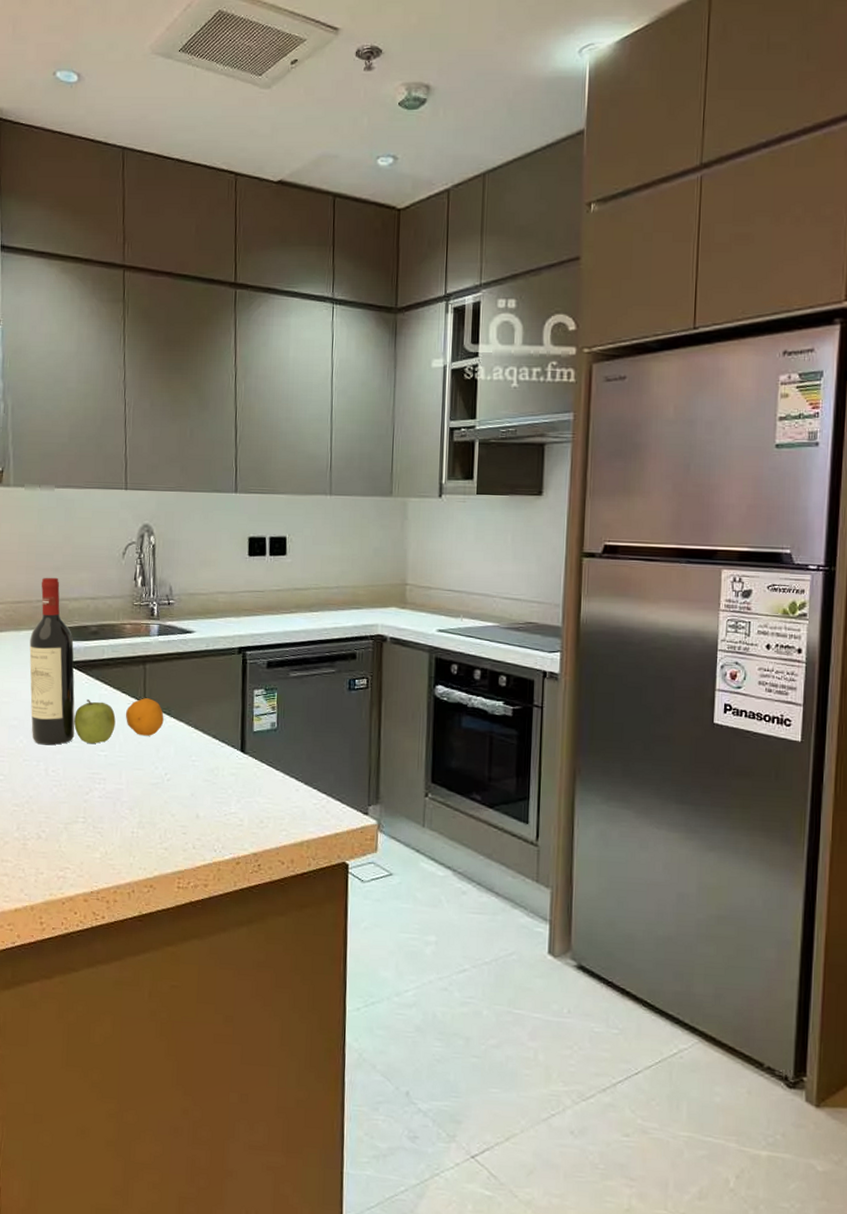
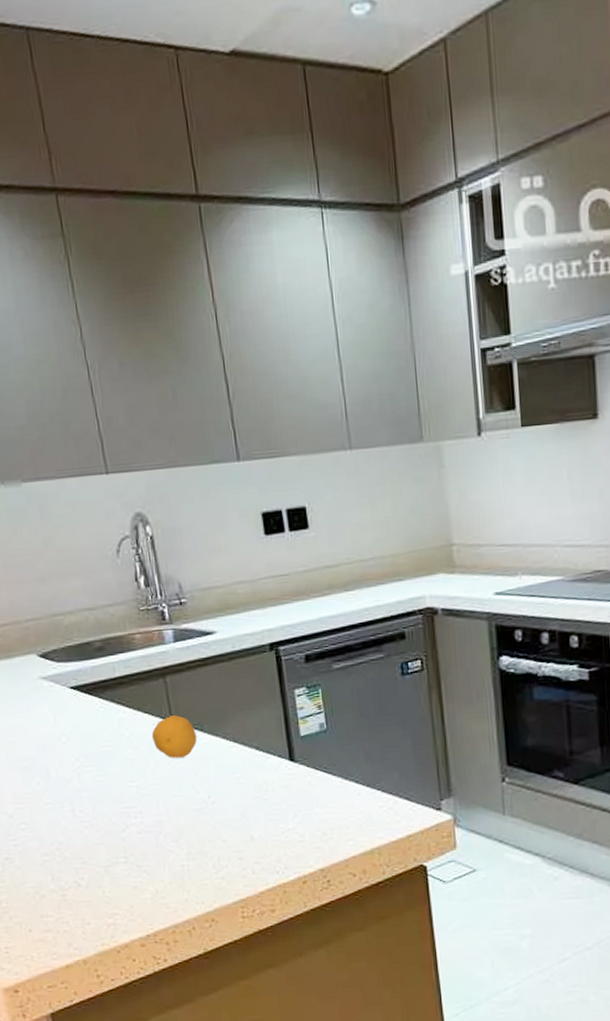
wine bottle: present [29,577,75,745] -> none [25,590,98,784]
fruit: present [74,700,116,744] -> none [93,726,143,776]

